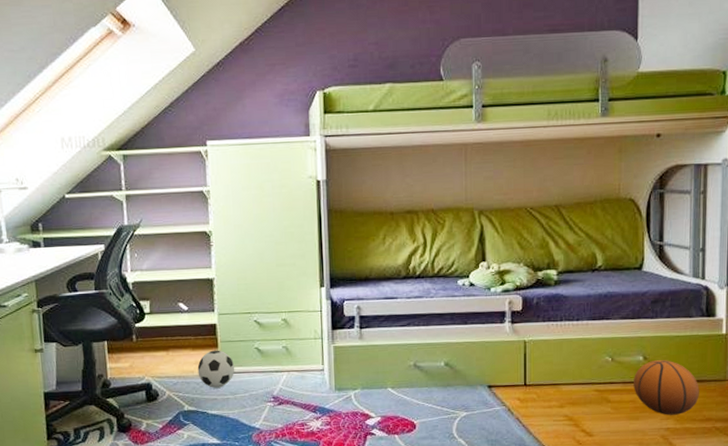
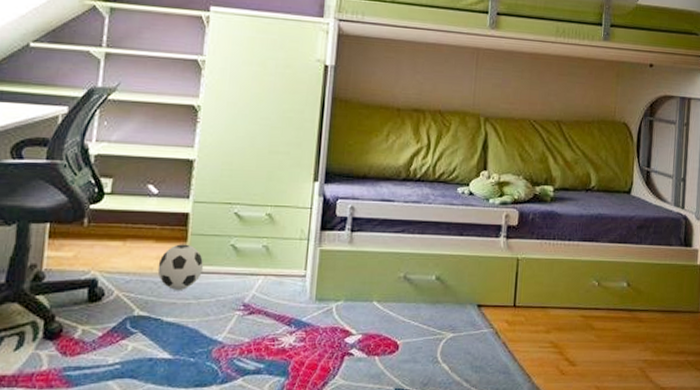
basketball: present [634,360,699,415] -> none [616,288,675,346]

